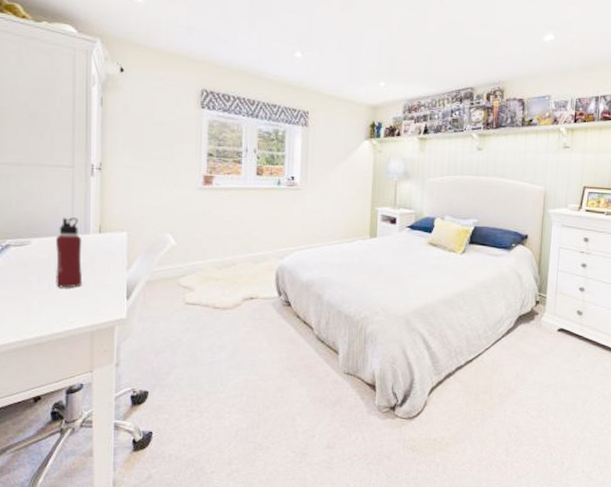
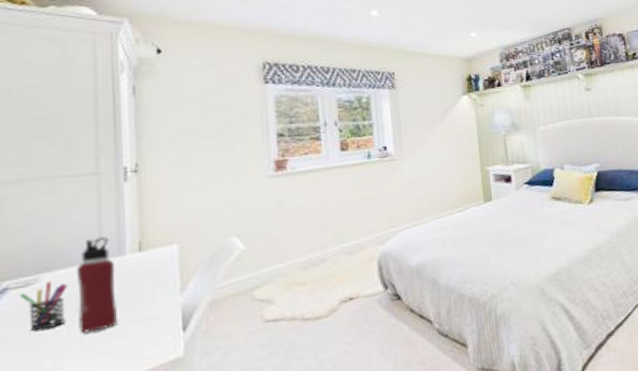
pen holder: none [17,244,50,280] -> present [19,281,68,332]

